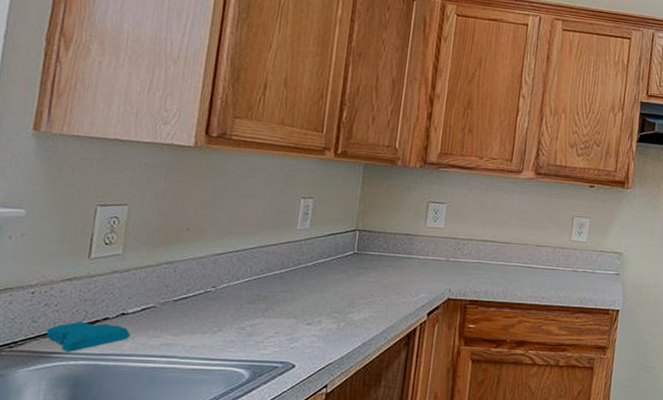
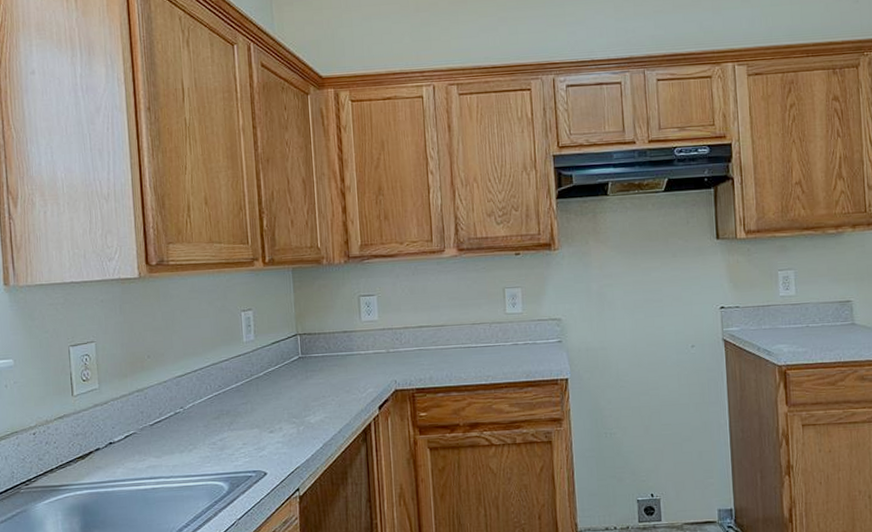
sponge: present [46,321,131,353] -> none [52,454,121,484]

